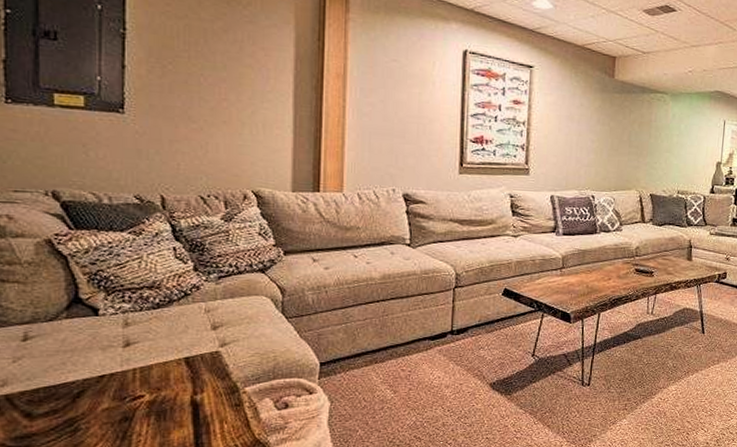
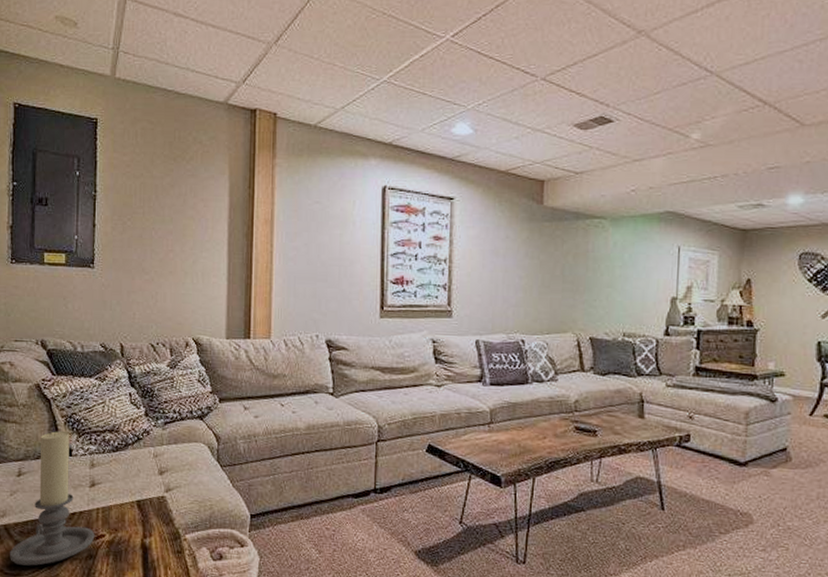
candle holder: none [14,290,131,436] -> present [10,431,95,566]

